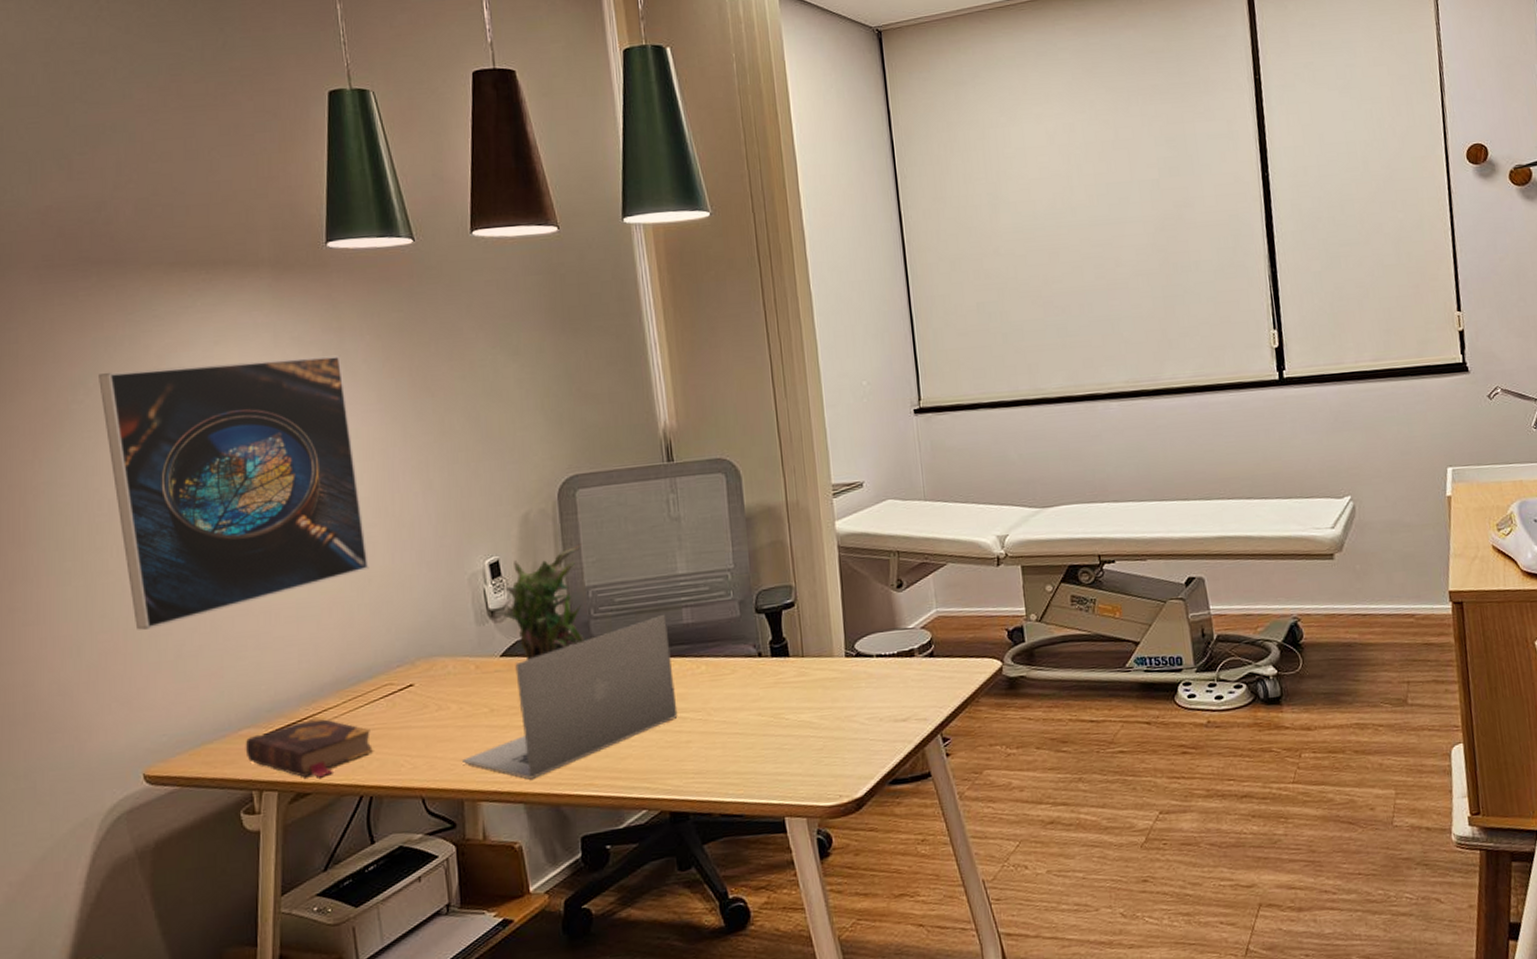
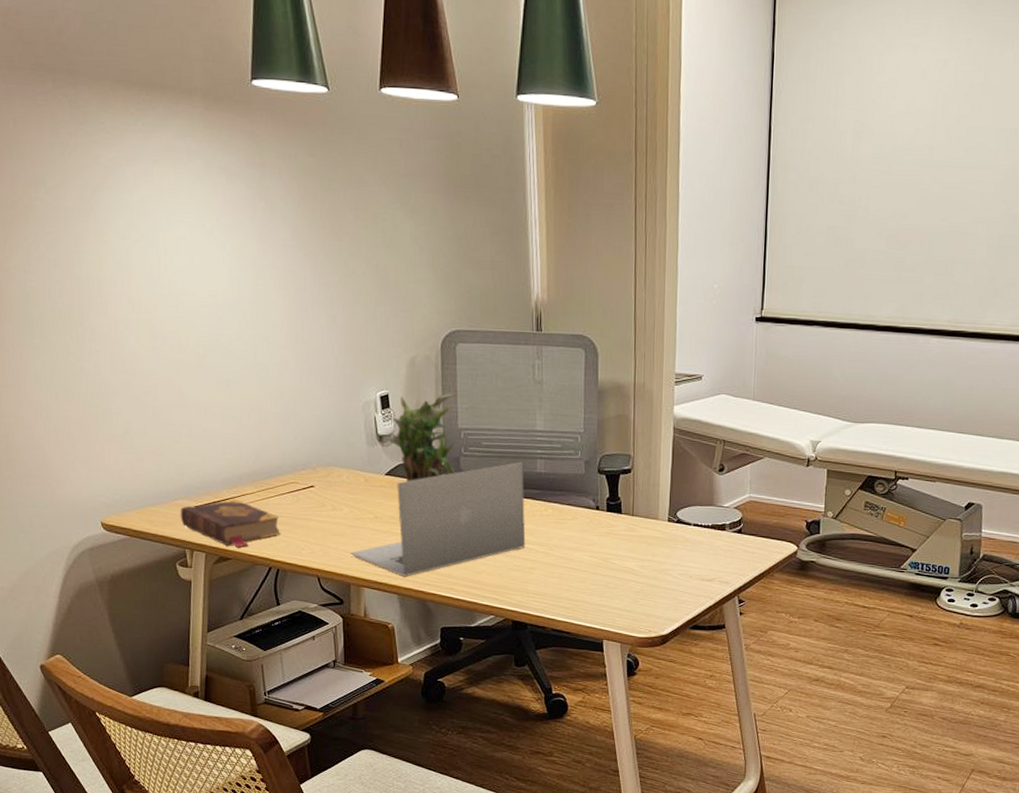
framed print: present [99,355,369,630] -> none [56,176,281,406]

